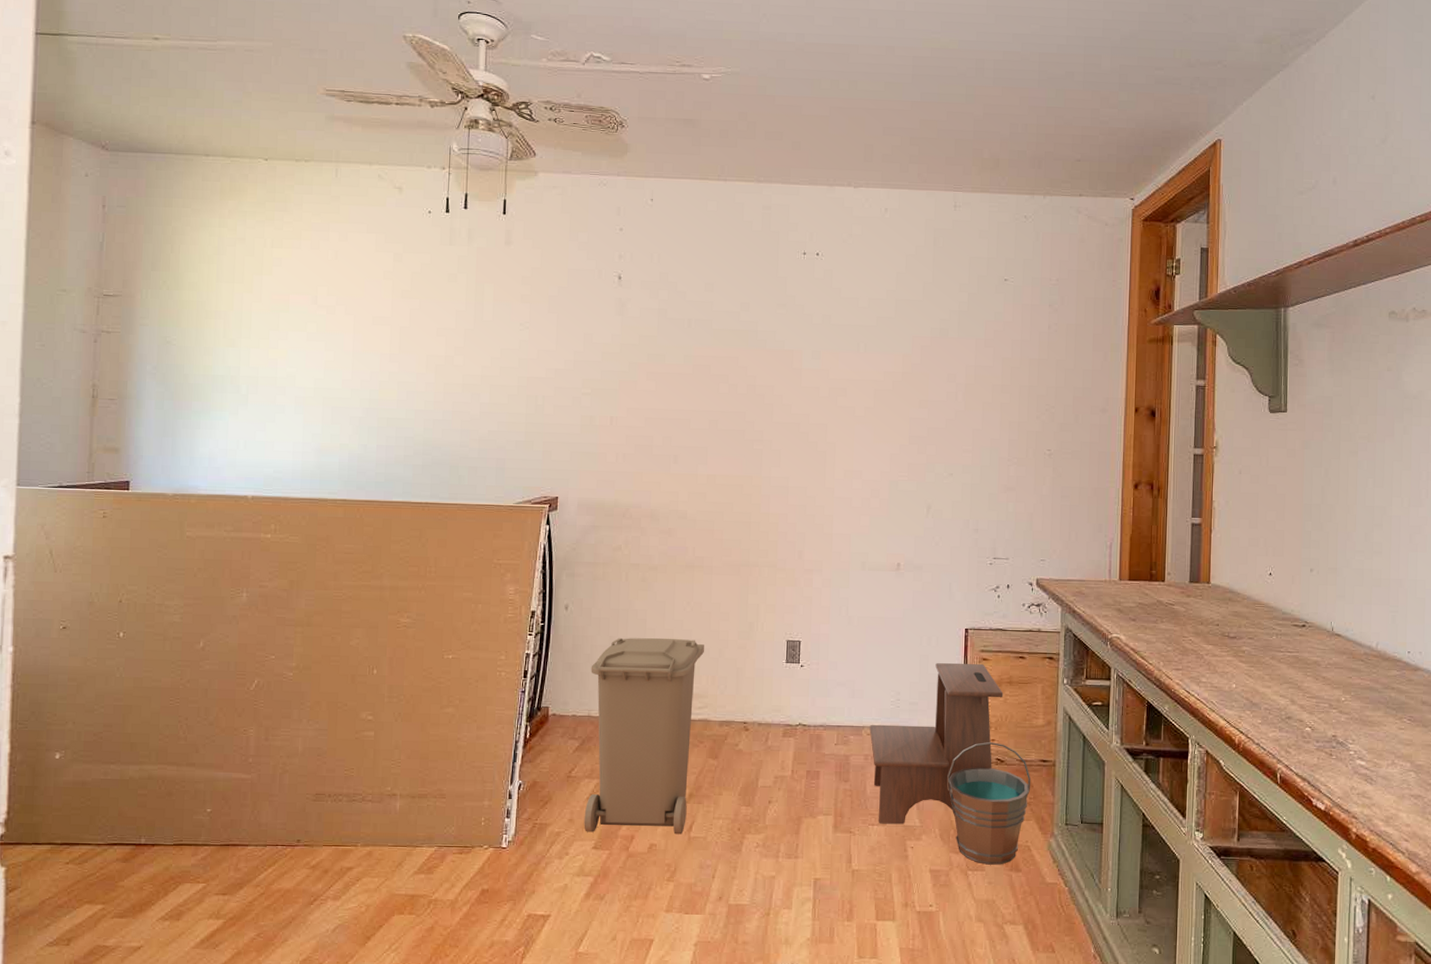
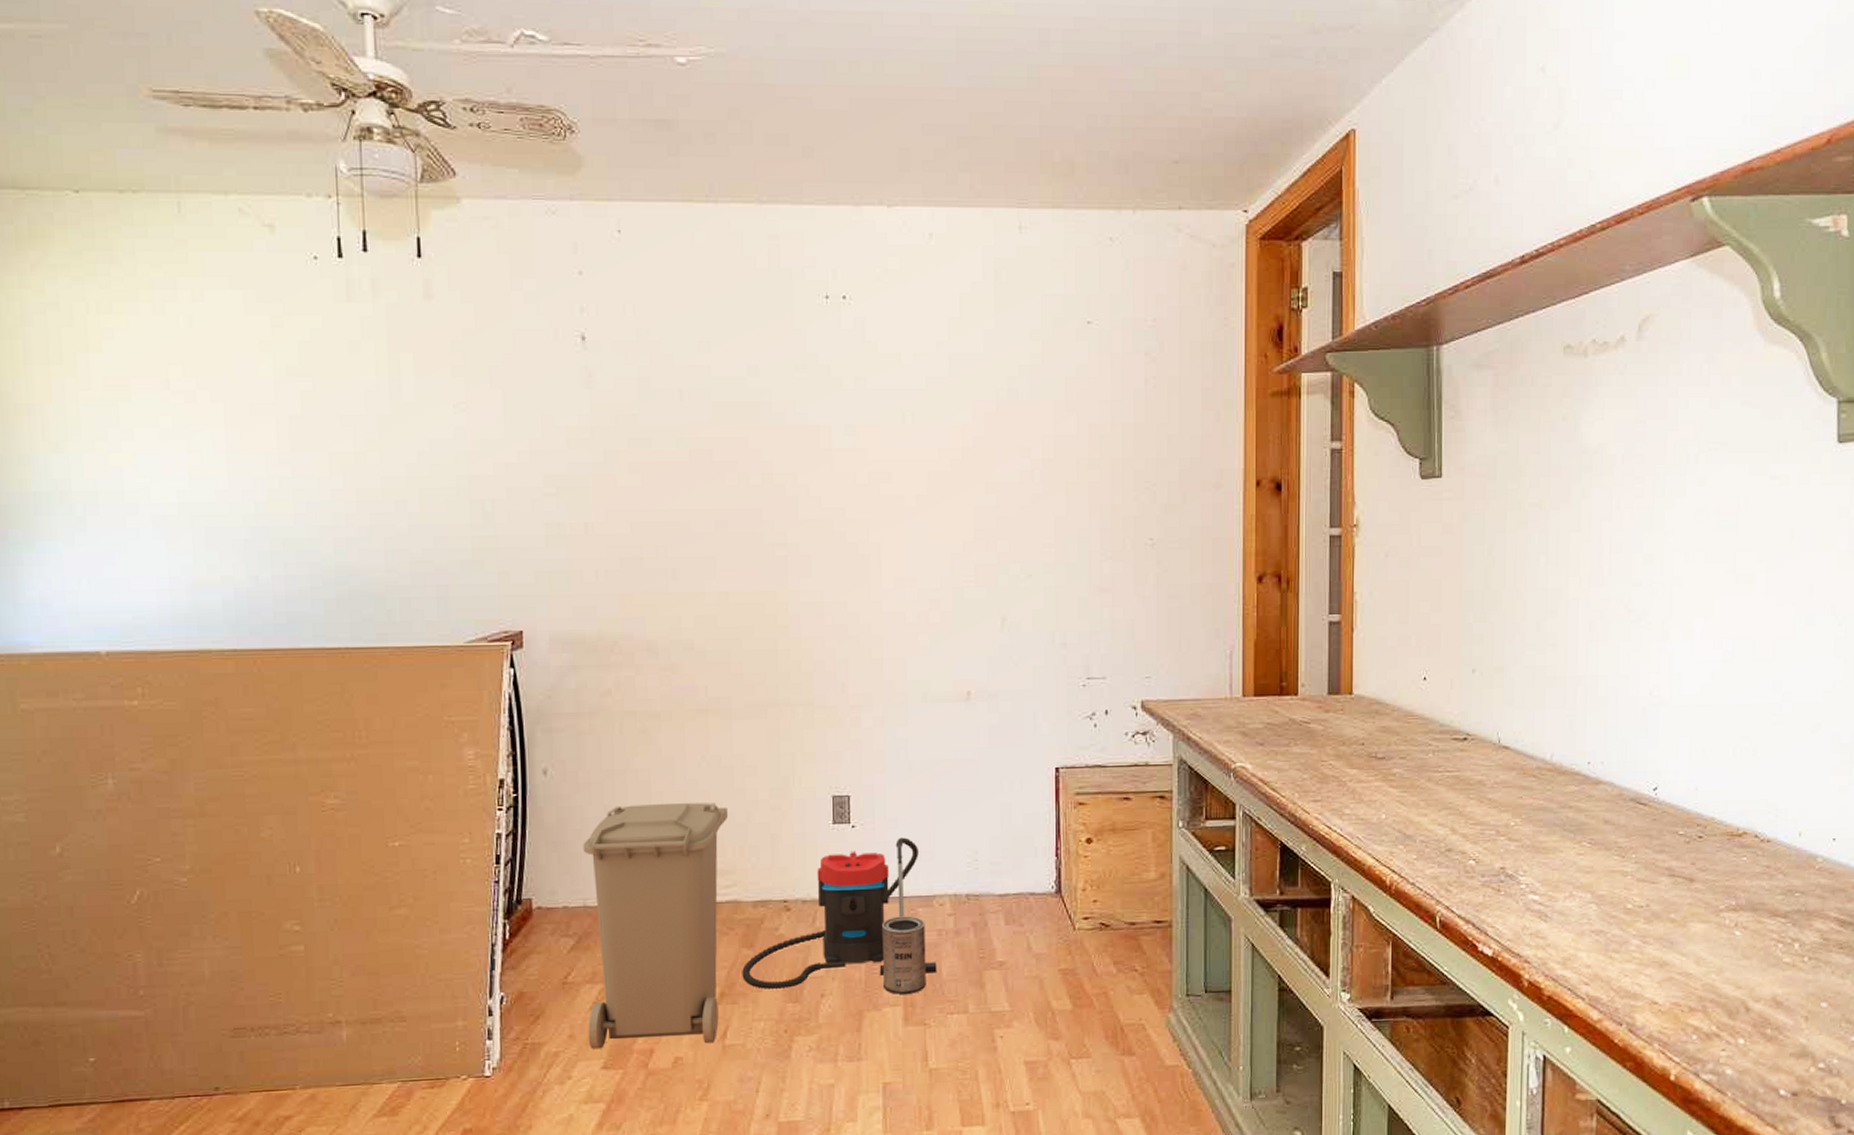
vacuum cleaner: none [707,677,863,795] -> present [742,837,937,990]
paint can: none [818,741,855,806] -> present [881,916,926,994]
step stool: present [869,663,1004,824] -> none [942,809,1106,1011]
bucket: present [947,741,1030,865] -> none [1041,903,1142,1050]

